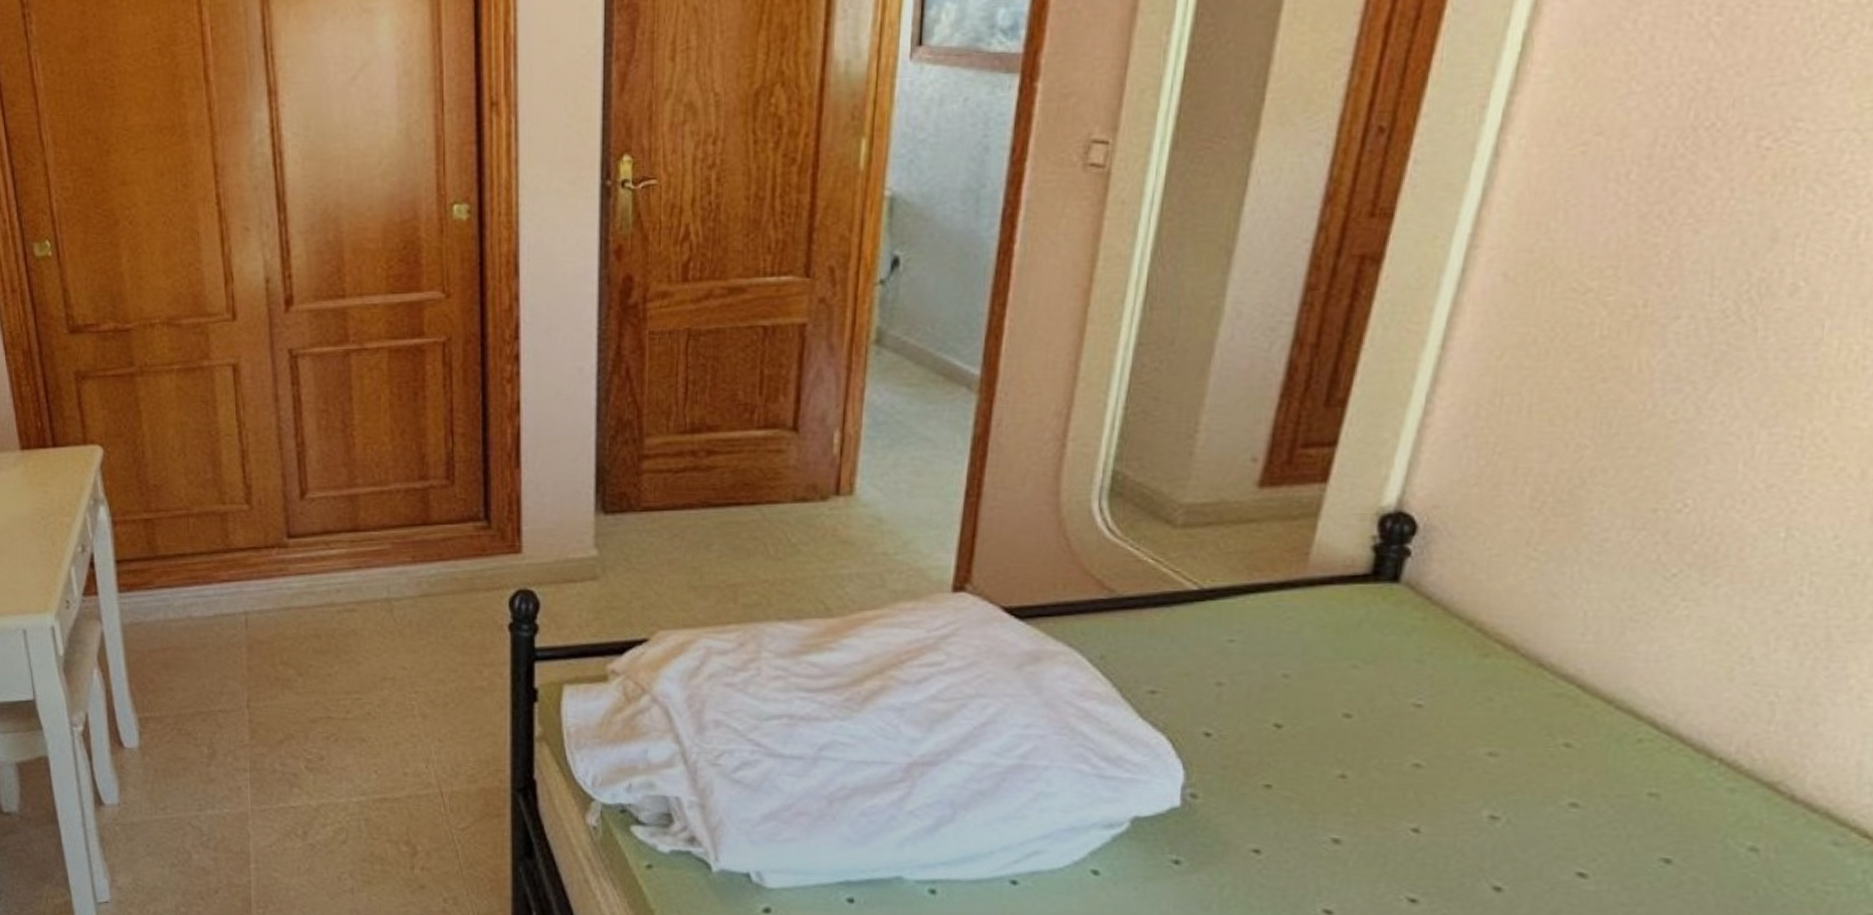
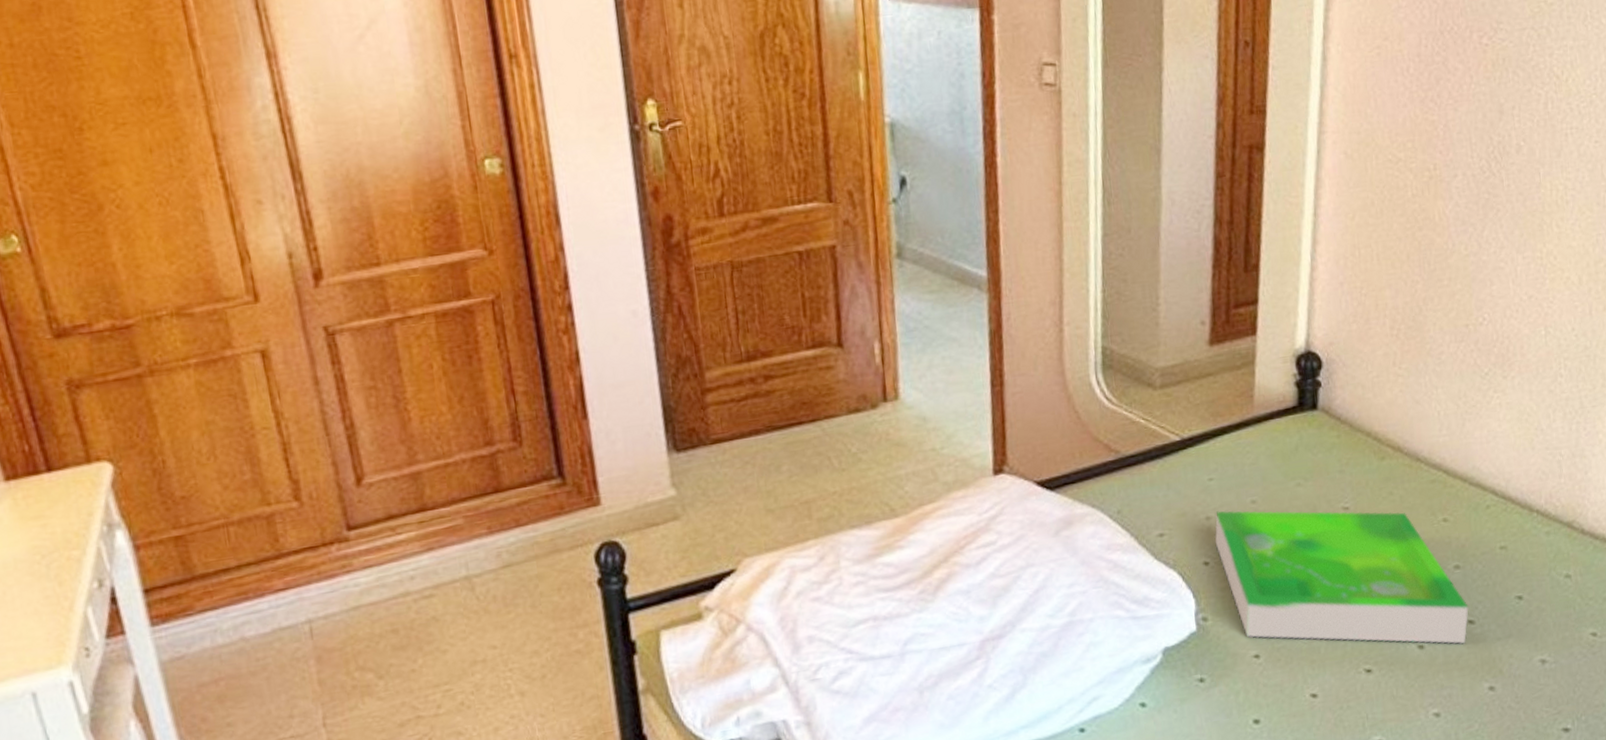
tray: none [1223,678,1582,899] -> present [1214,511,1469,645]

